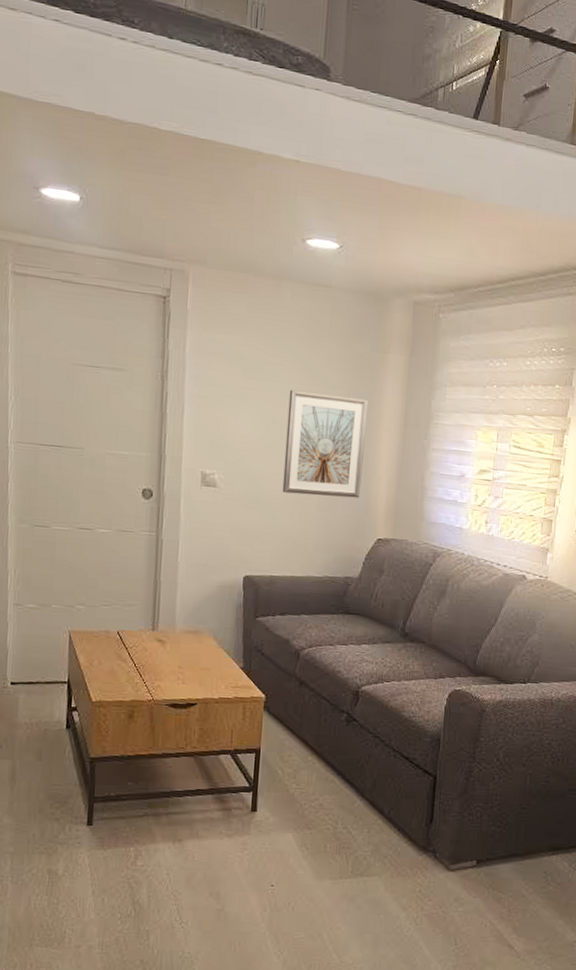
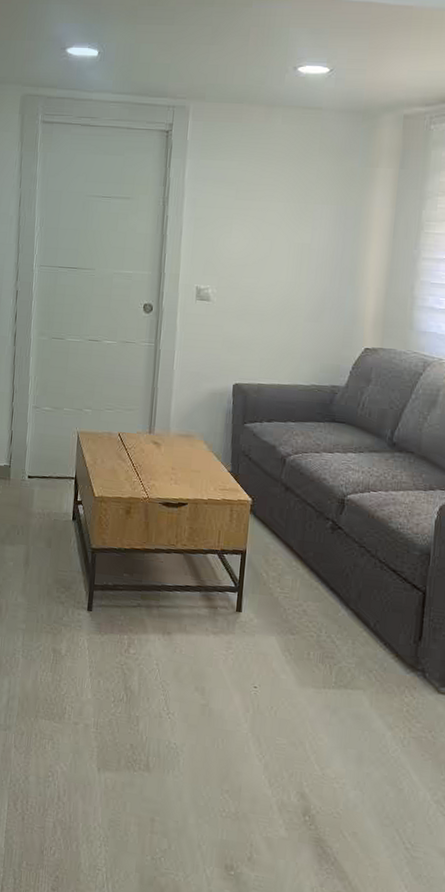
picture frame: present [282,389,369,498] -> none [271,207,357,309]

